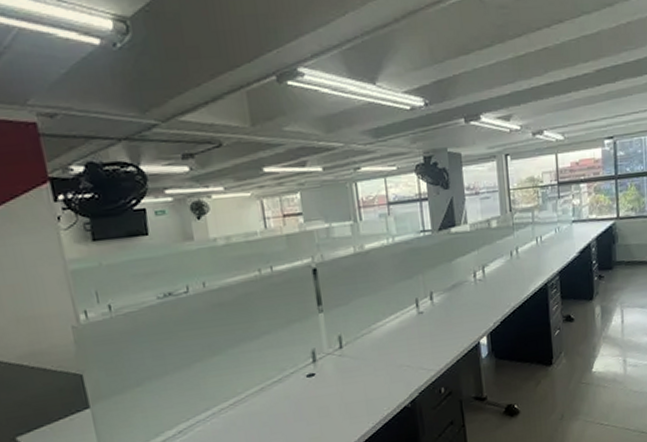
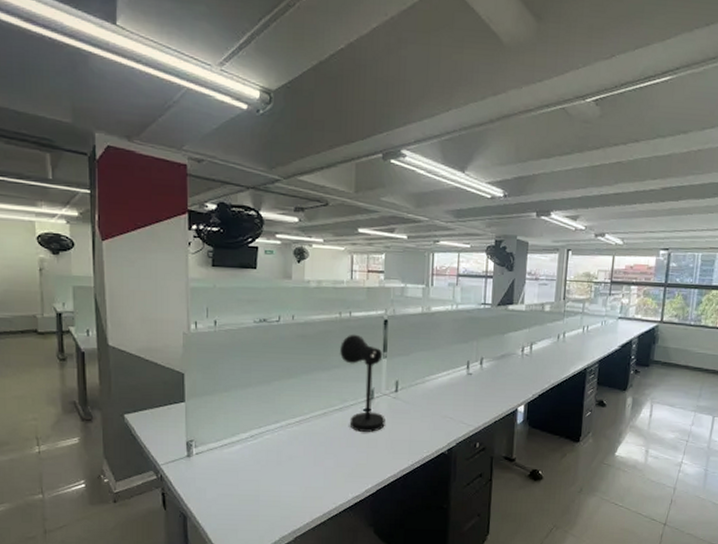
desk lamp: none [266,291,335,402] -> present [340,334,385,432]

